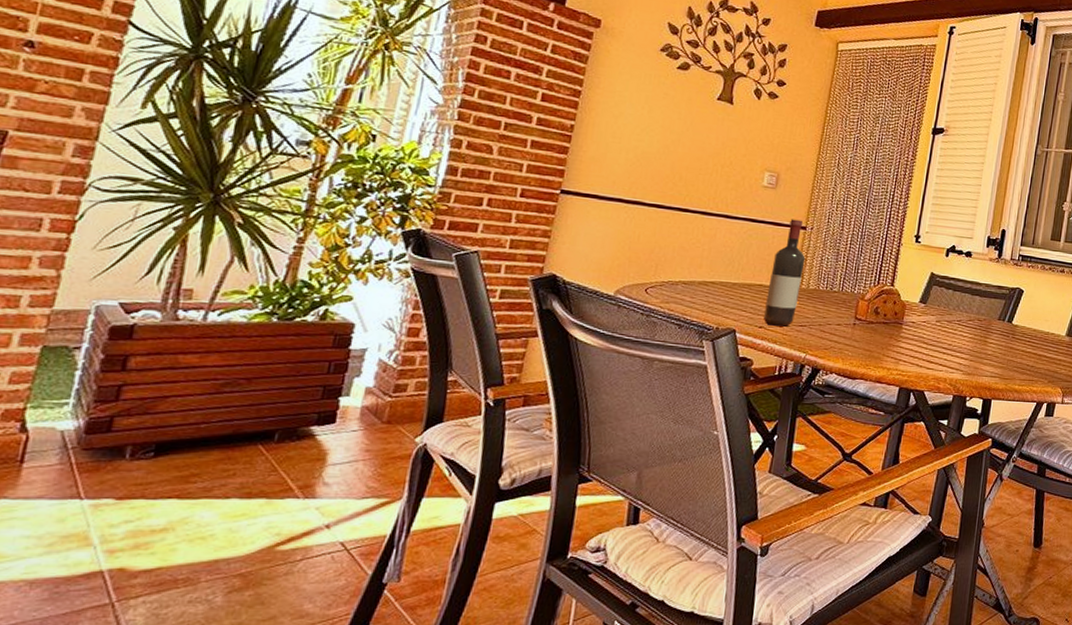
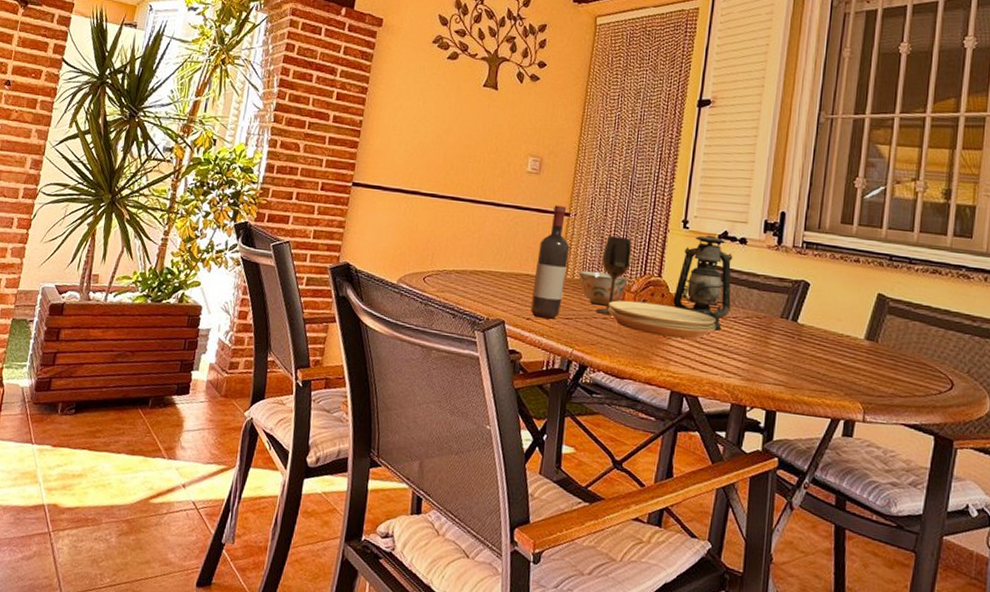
soup bowl: none [813,281,864,313] -> present [578,270,630,306]
wine glass: none [830,248,867,322] -> present [596,236,633,316]
plate: none [842,308,943,341] -> present [608,300,717,339]
lantern: none [903,248,959,333] -> present [672,235,733,331]

